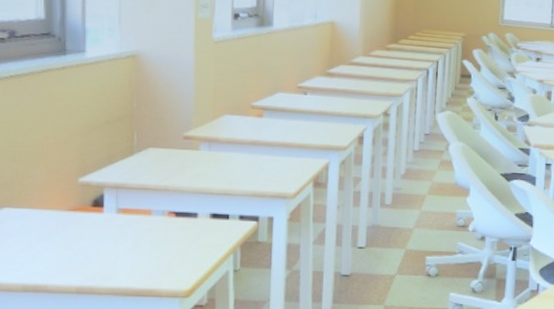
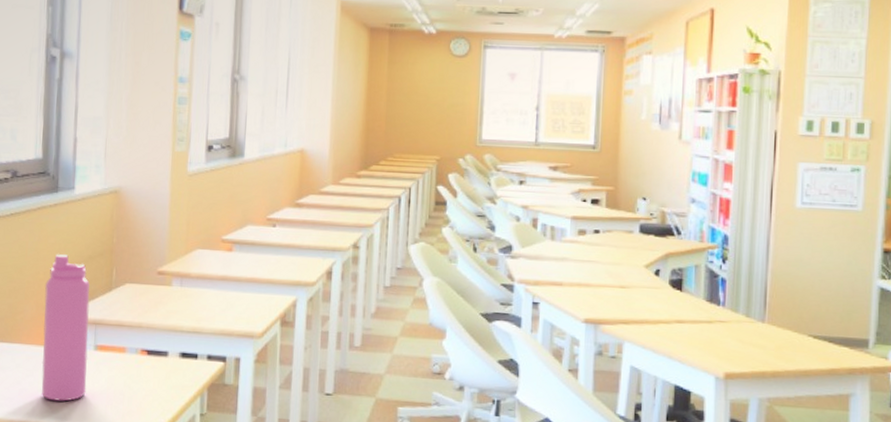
water bottle: none [55,118,110,264] -> present [41,254,90,402]

